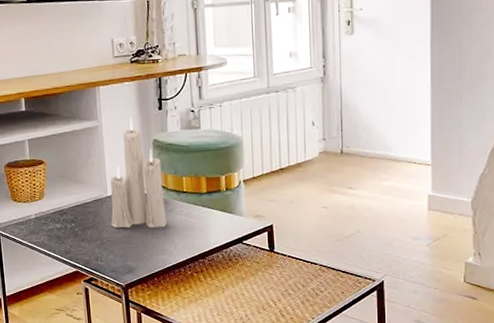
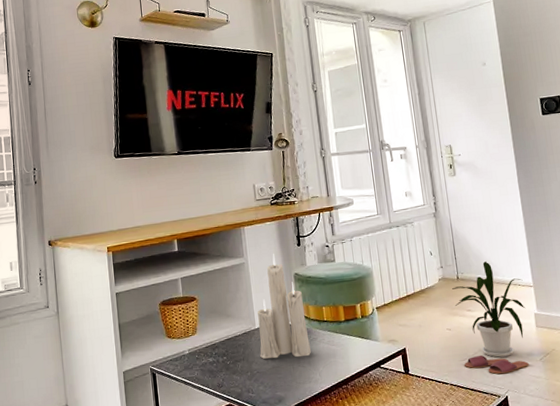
house plant: none [334,134,420,240] -> present [452,261,526,358]
slippers: none [338,236,414,258] -> present [464,355,529,375]

